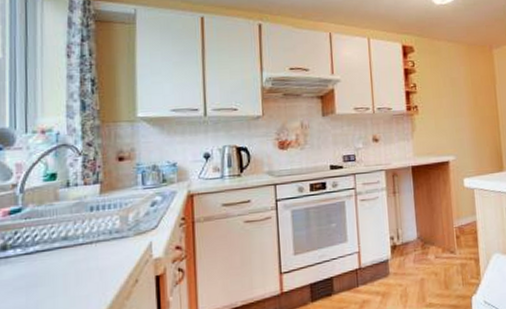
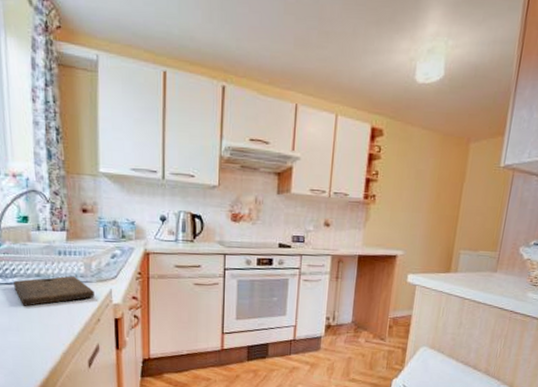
cutting board: none [35,232,132,278] -> present [14,276,94,306]

